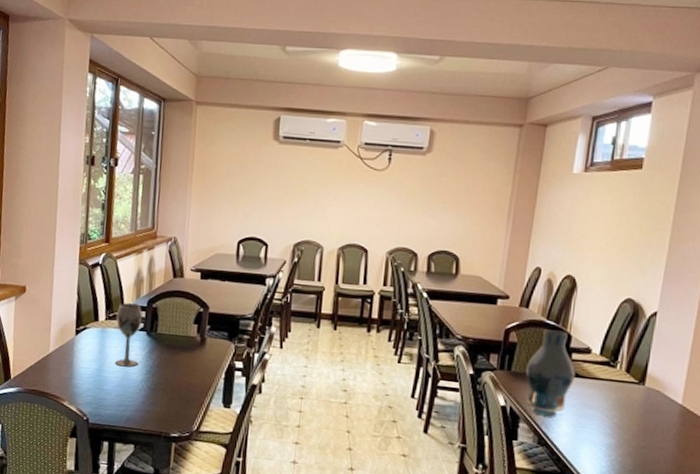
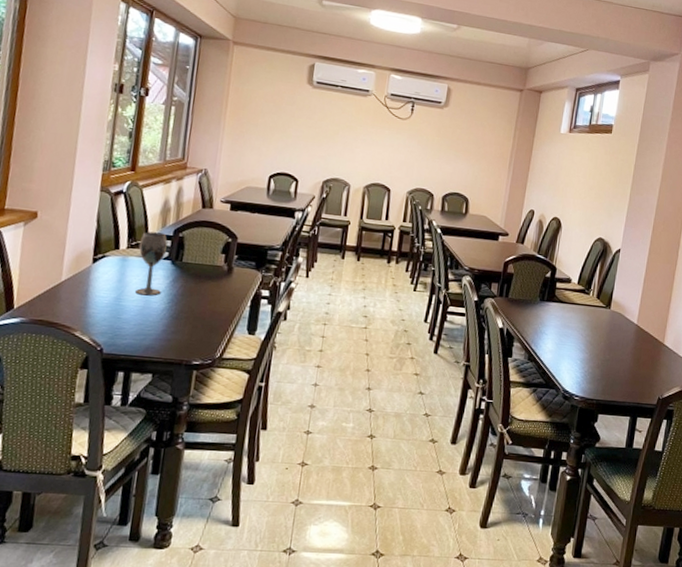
vase: present [525,329,576,417] -> none [519,262,559,337]

